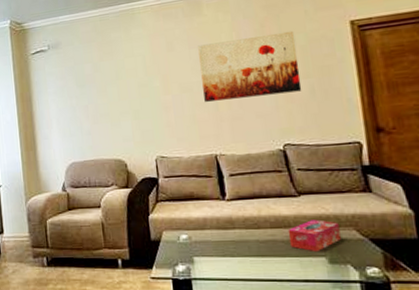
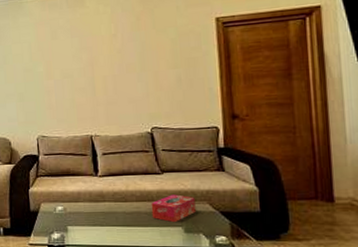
wall art: present [198,30,302,102] -> none [80,24,170,87]

